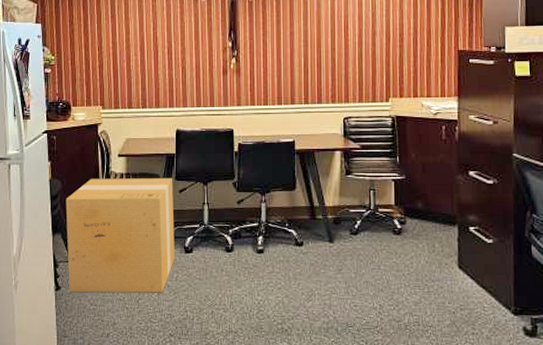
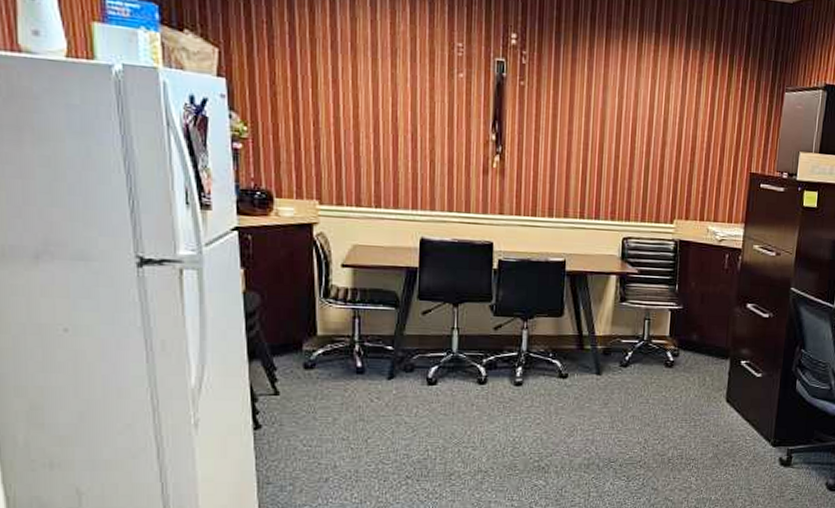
cardboard box: present [65,177,175,293] -> none [267,292,415,432]

